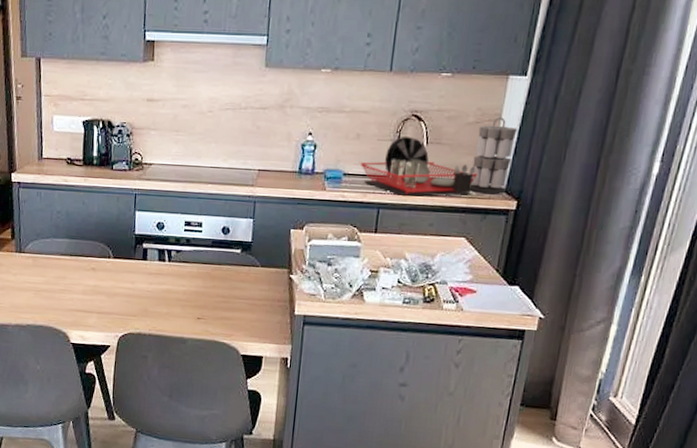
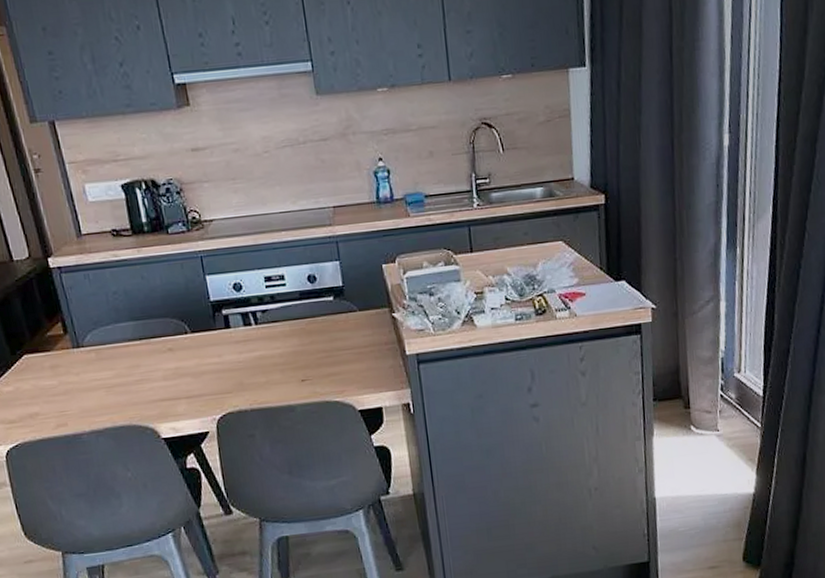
dish rack: present [361,136,478,197] -> none [440,145,561,210]
spice rack: present [469,117,518,195] -> none [551,112,592,193]

